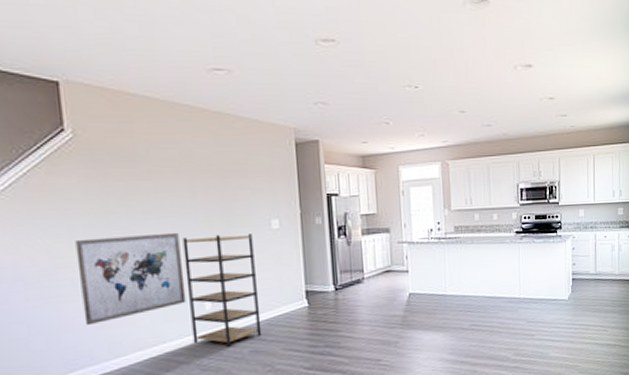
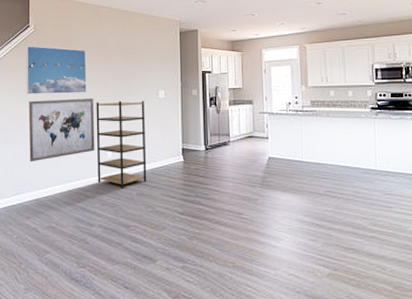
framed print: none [60,159,167,231] -> present [25,46,87,95]

